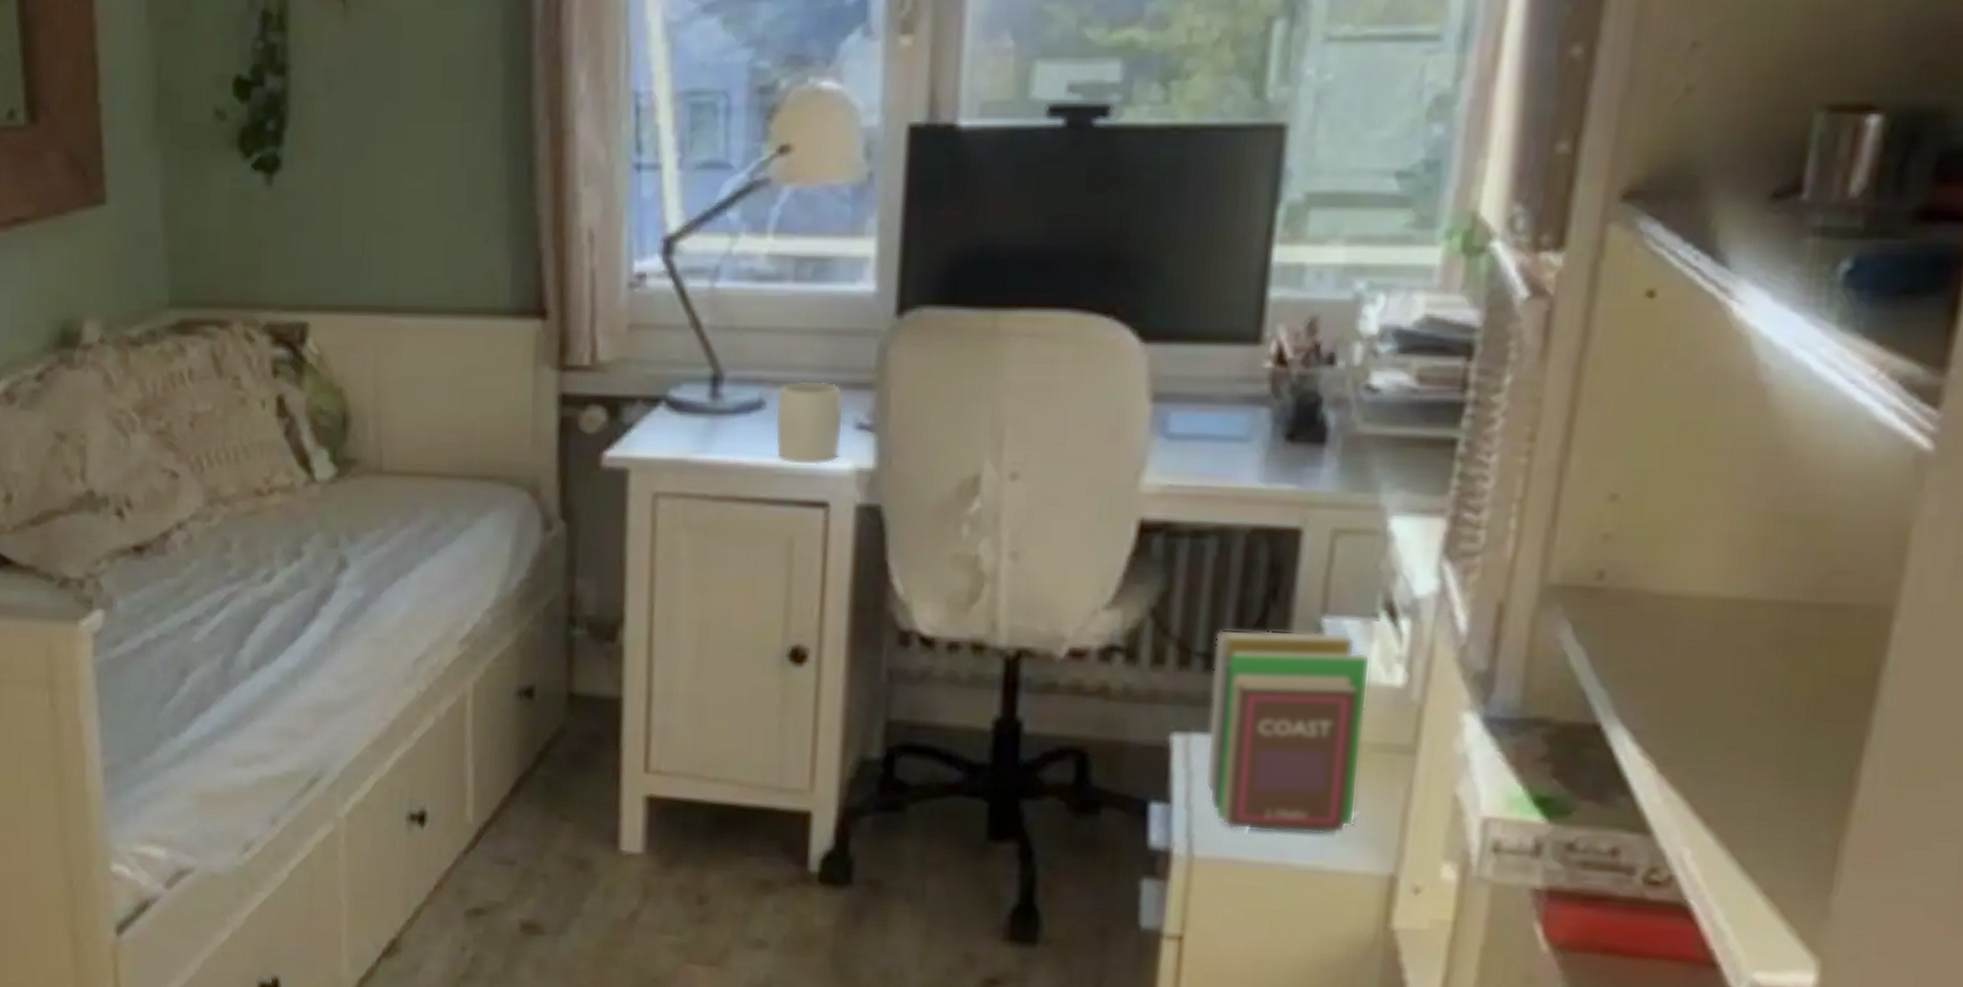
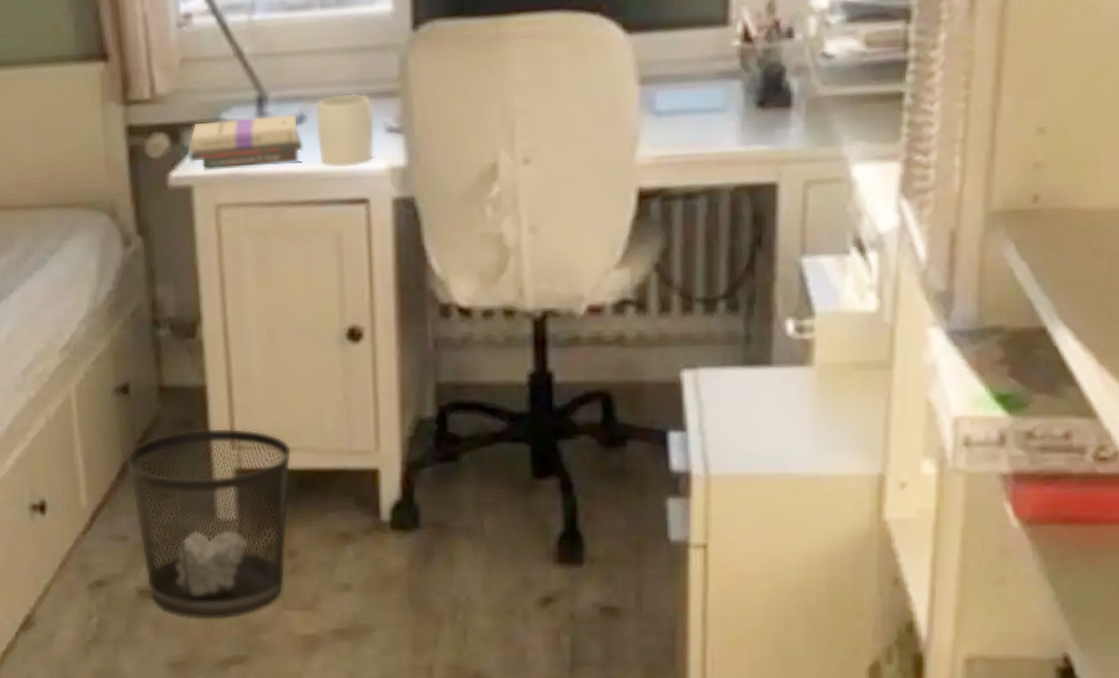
waste bin: none [522,745,714,965] -> present [126,427,292,618]
books: none [626,397,760,455] -> present [187,115,303,172]
books: present [1204,629,1371,834] -> none [713,268,847,448]

